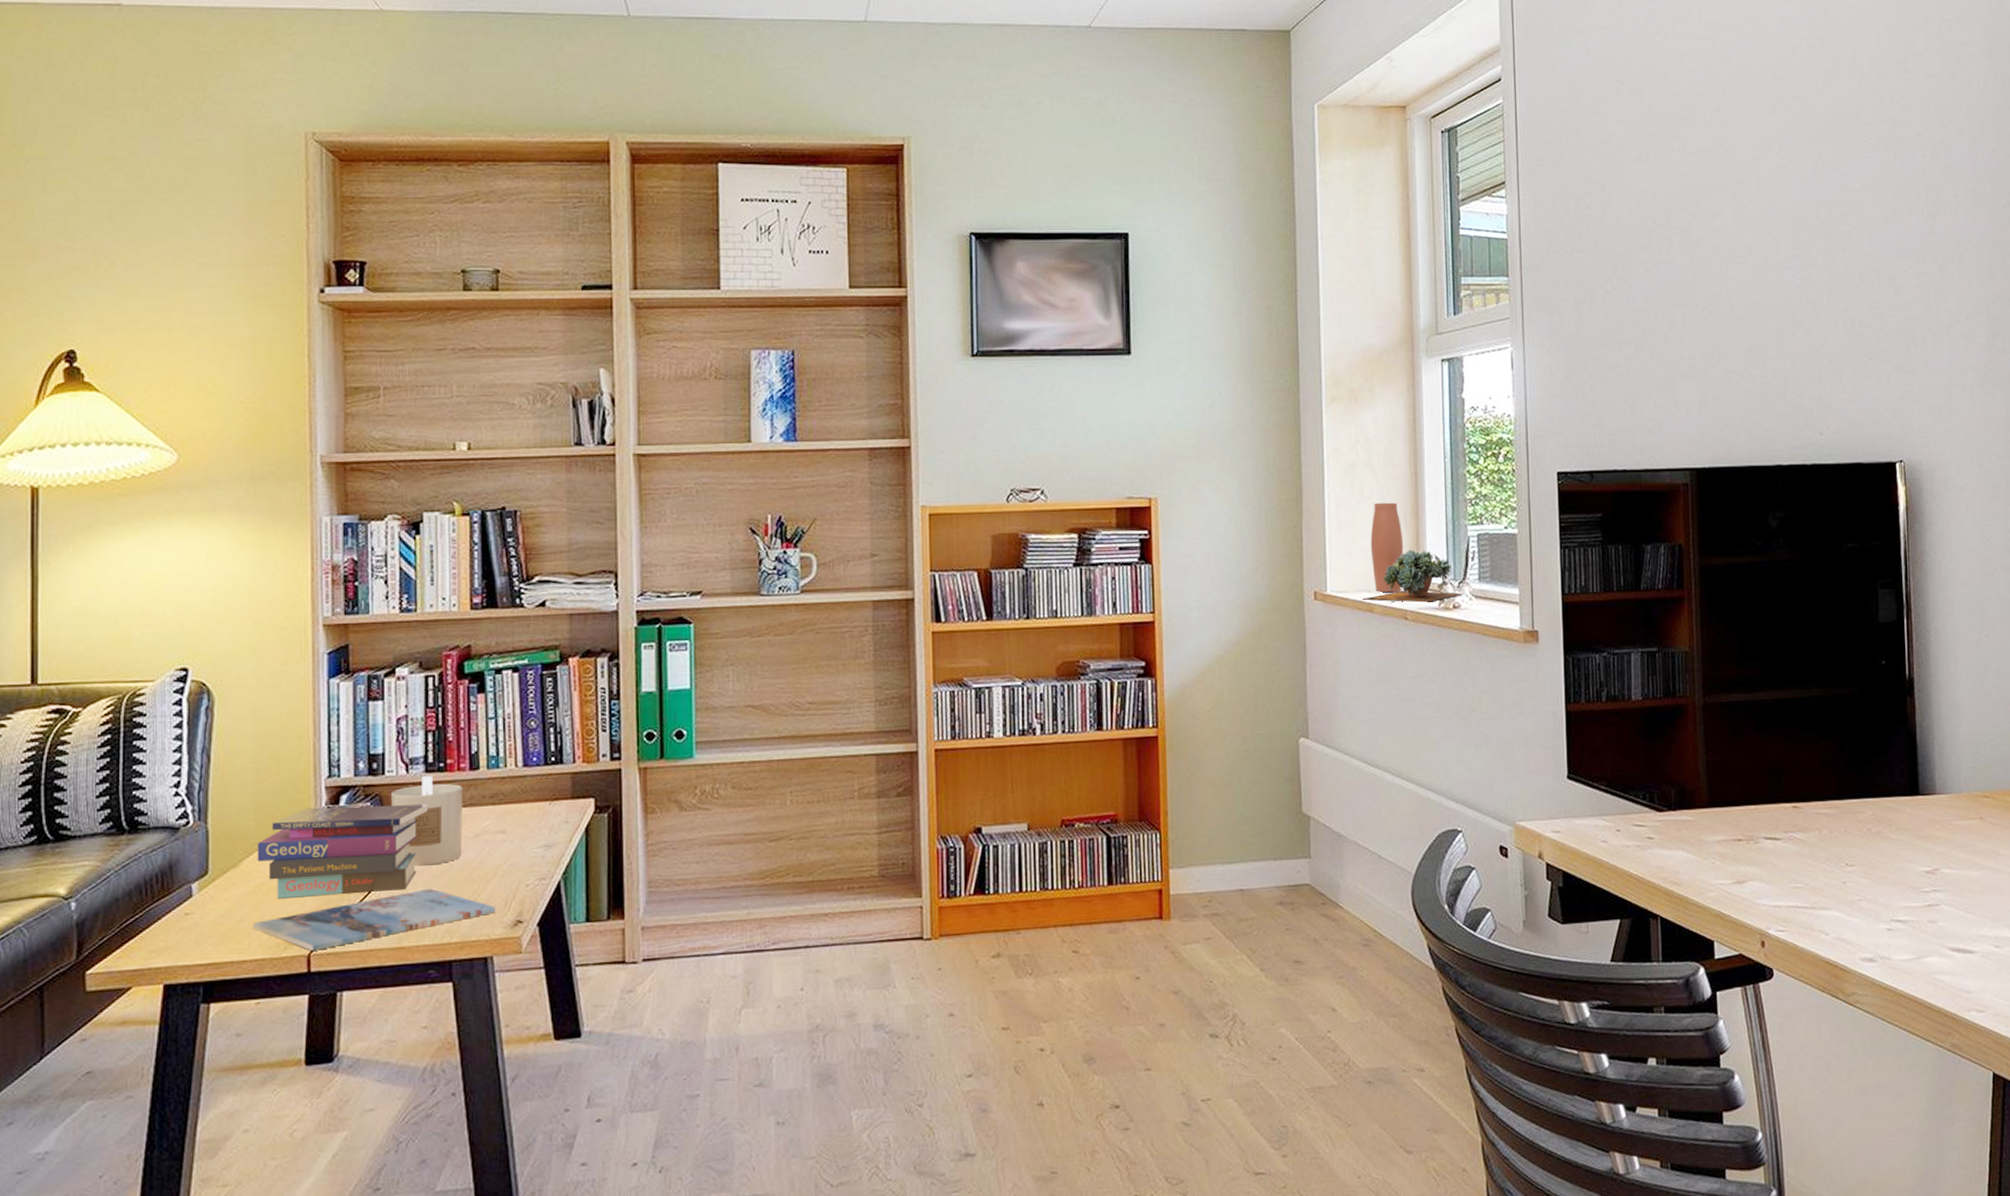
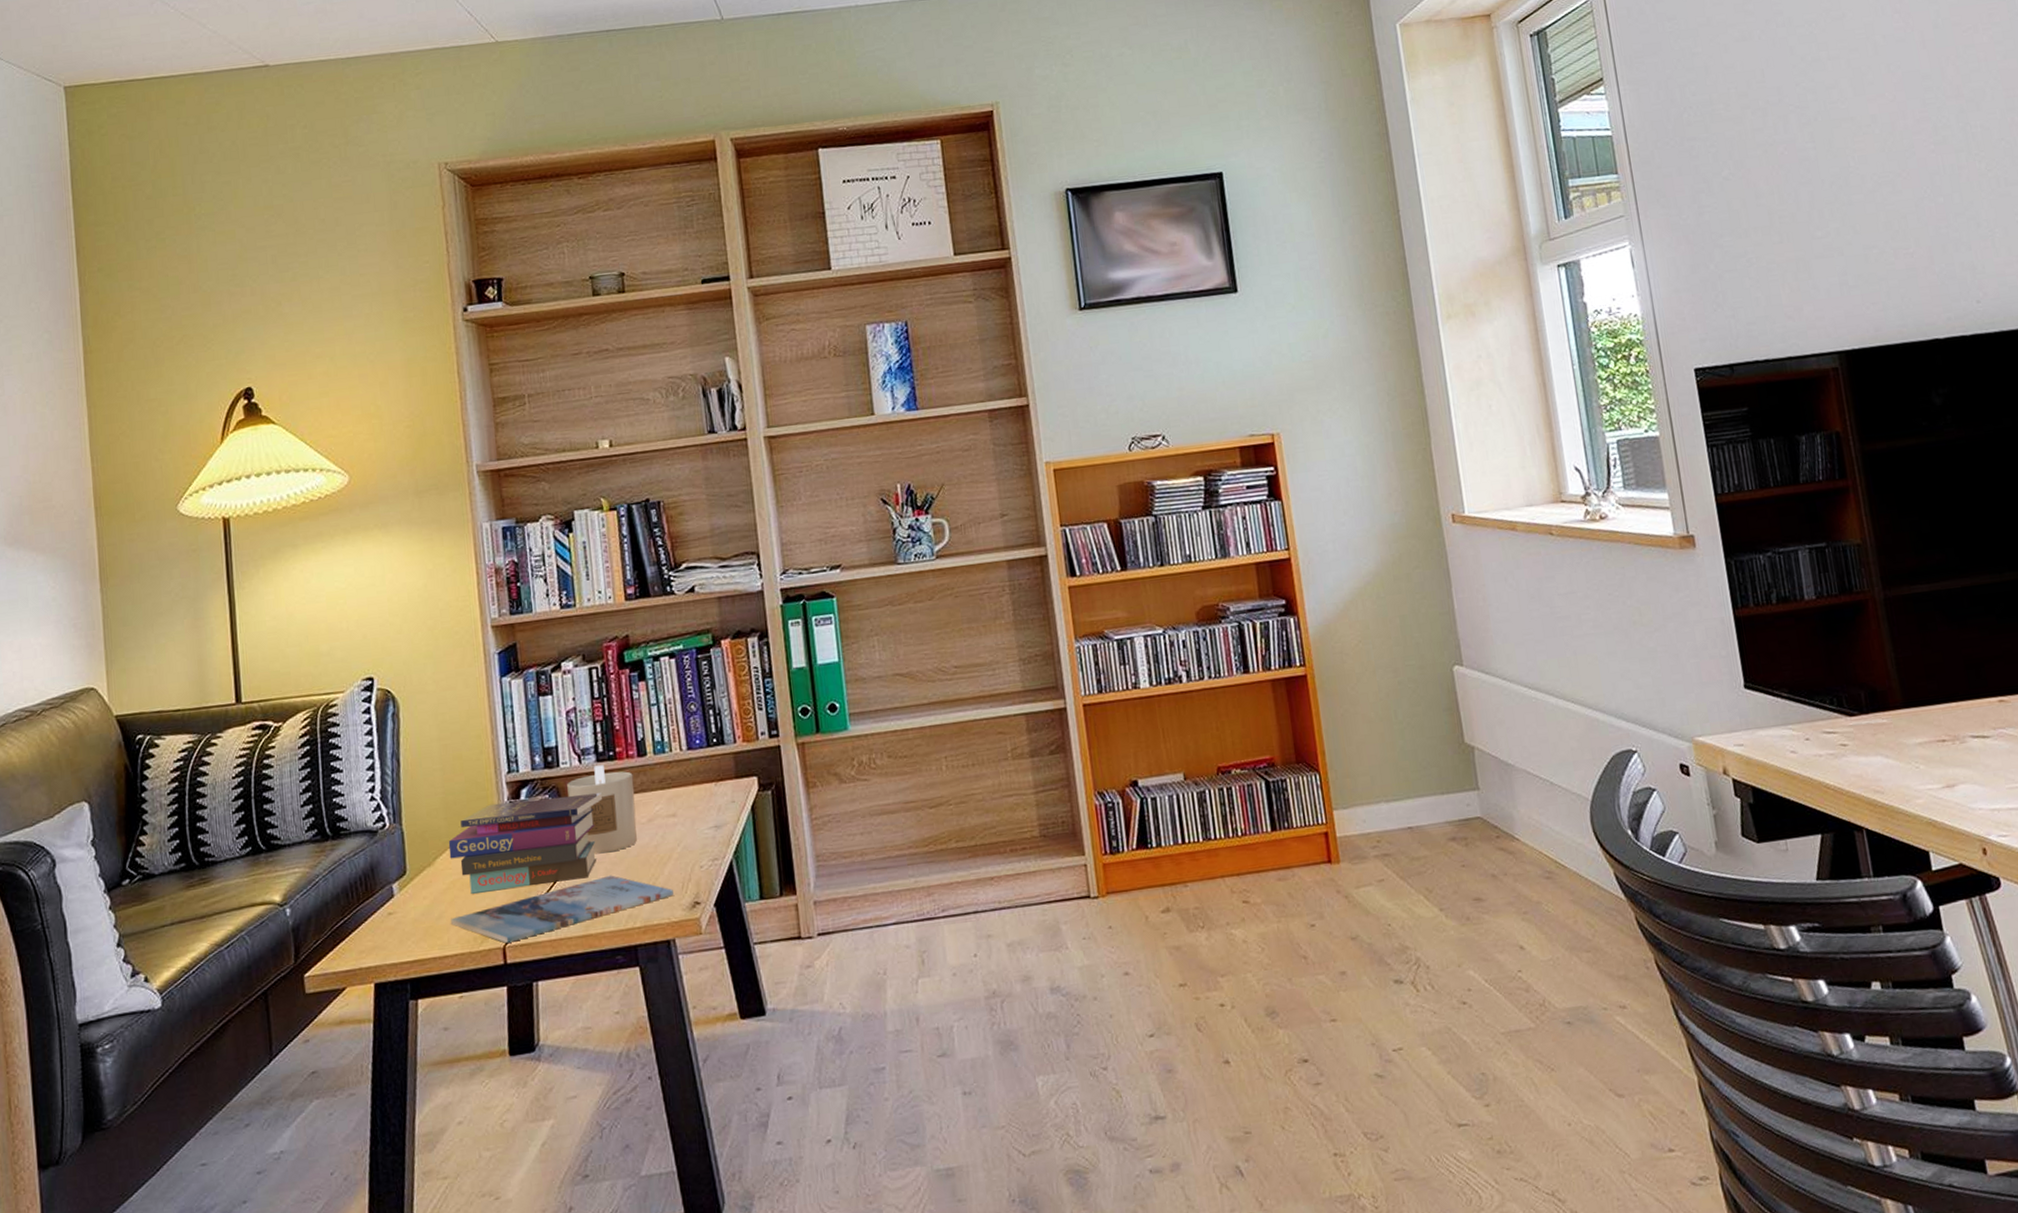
succulent plant: present [1361,549,1464,603] -> none [1502,462,1610,520]
vase: present [1370,502,1404,593] -> none [1503,415,1543,509]

